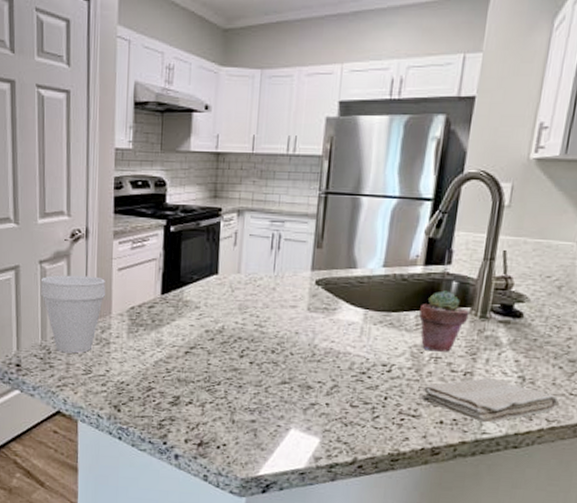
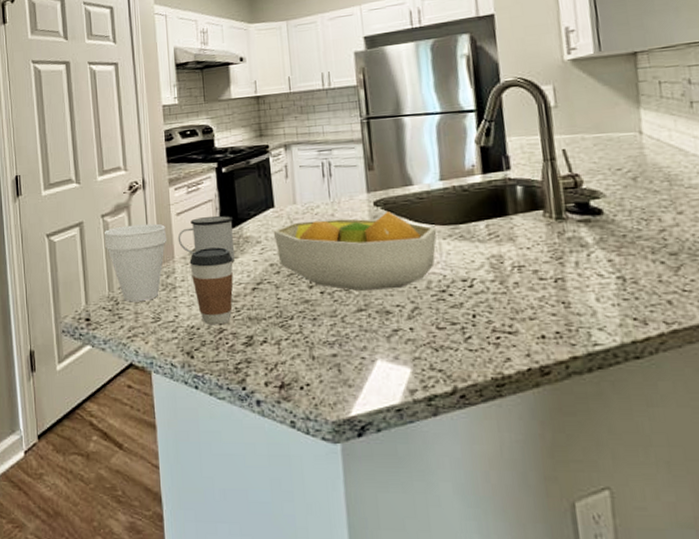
mug: none [116,275,176,324] -> present [177,215,236,261]
coffee cup: none [126,307,170,383] -> present [189,247,234,325]
fruit bowl: none [213,291,370,367] -> present [273,212,437,292]
potted succulent: present [419,290,469,352] -> none [489,196,544,260]
washcloth: present [422,377,558,423] -> none [514,281,671,333]

